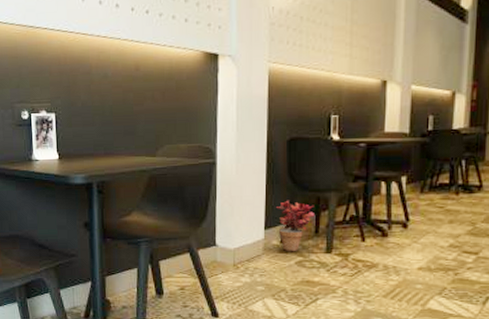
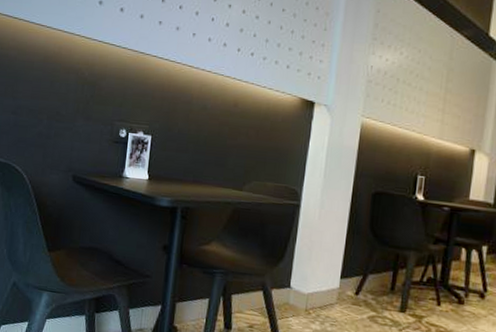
potted plant: present [275,200,314,252] -> none [353,252,393,306]

